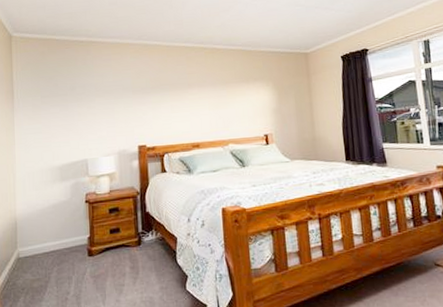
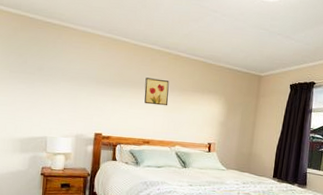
wall art: none [184,76,213,105] -> present [144,77,169,106]

